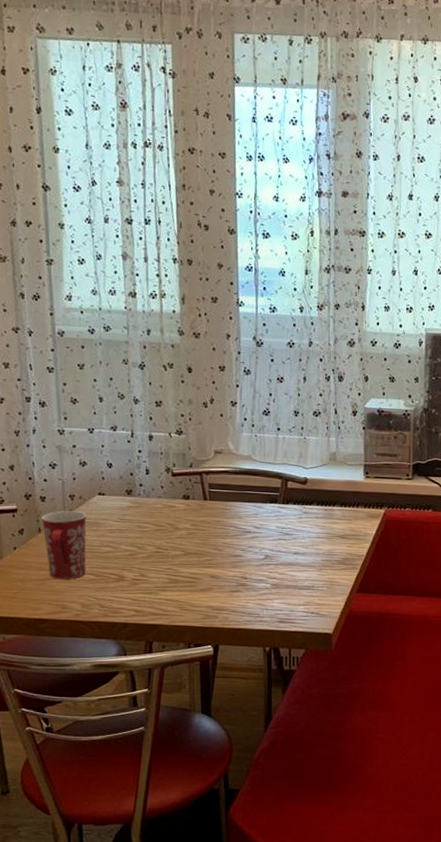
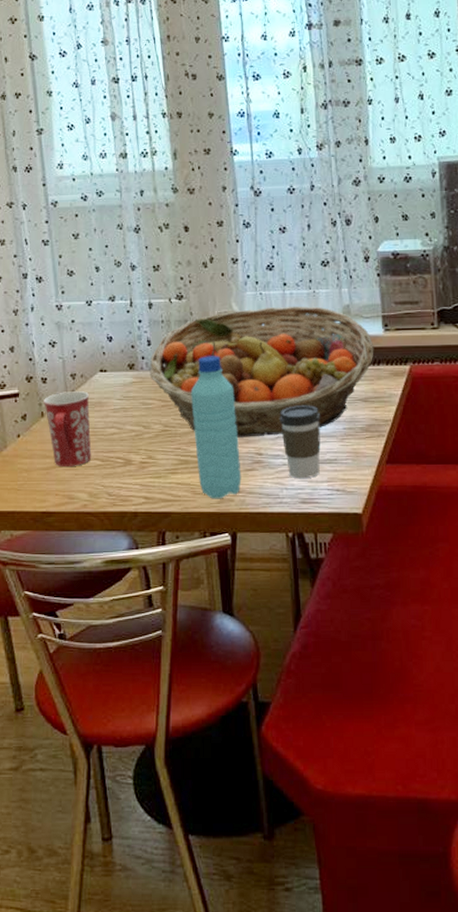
fruit basket: none [146,448,355,563] -> present [149,306,374,438]
water bottle: none [184,488,227,615] -> present [191,356,242,499]
coffee cup: none [265,537,302,602] -> present [280,405,321,479]

